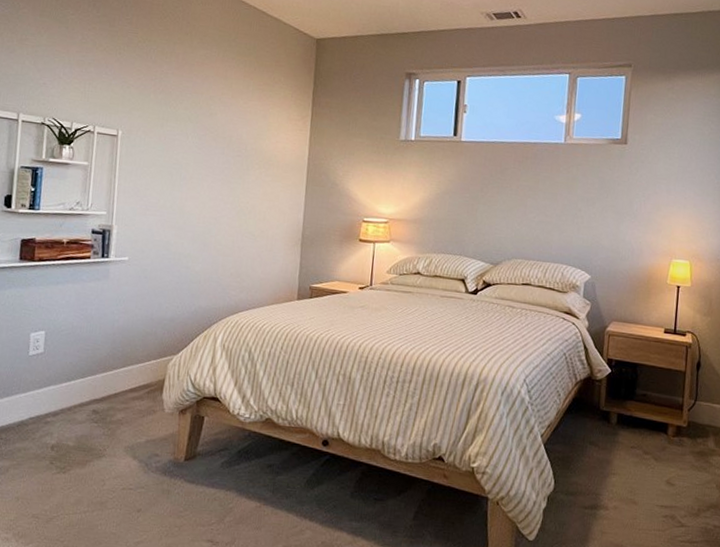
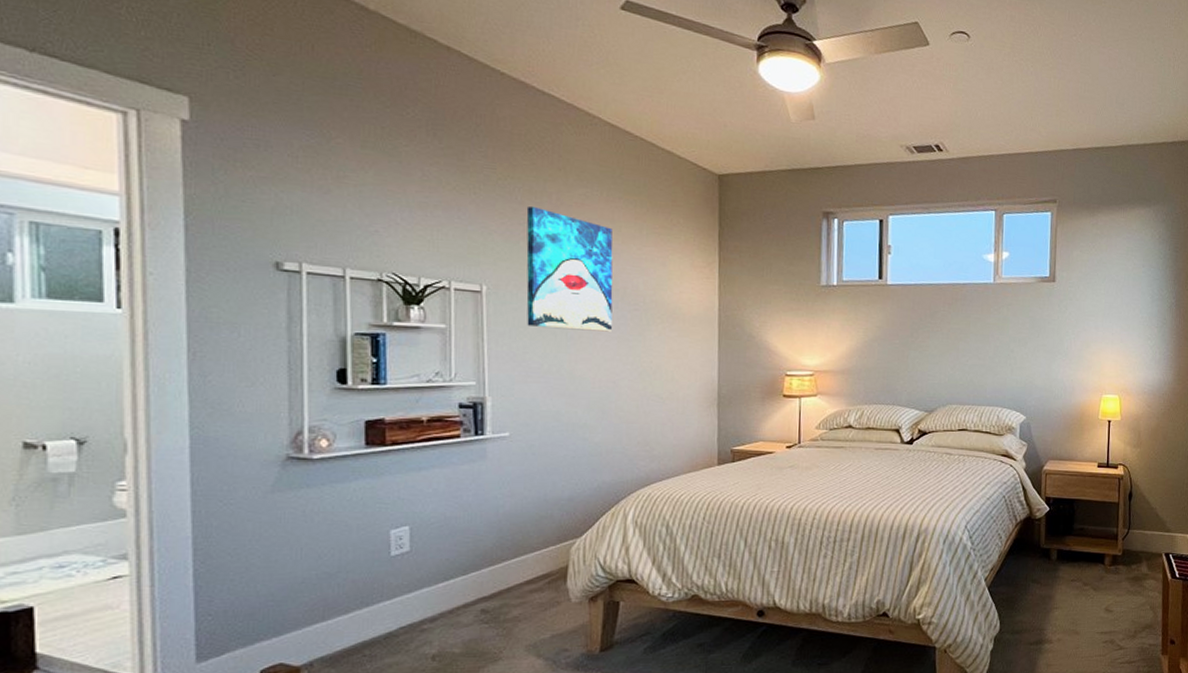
wall art: none [150,64,225,175] -> present [526,205,613,332]

